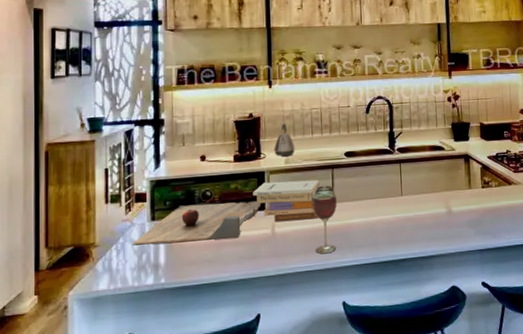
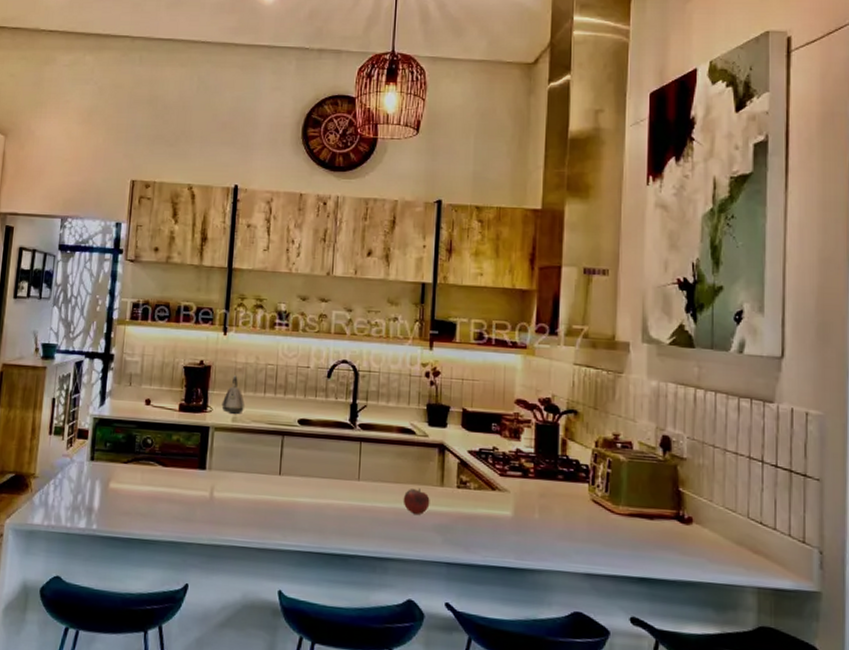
cutting board: present [133,201,262,246] -> none [70,449,203,495]
books: present [253,179,320,222] -> none [194,439,267,490]
wineglass: present [312,186,338,254] -> none [254,453,285,532]
fruit: none [439,193,462,215] -> present [403,488,430,515]

